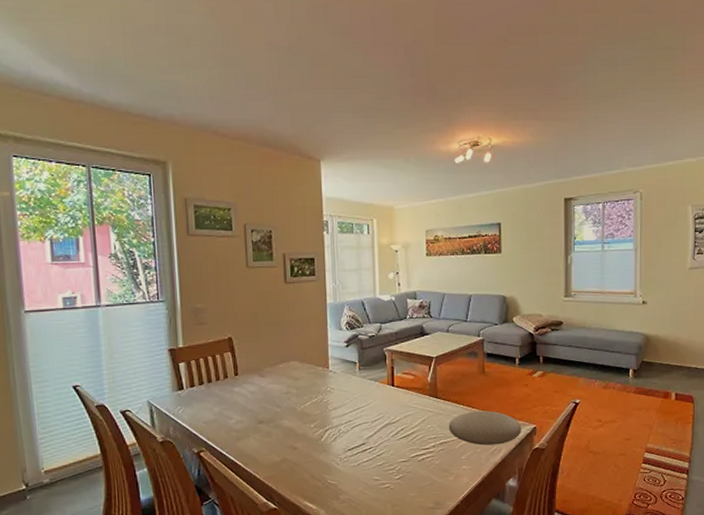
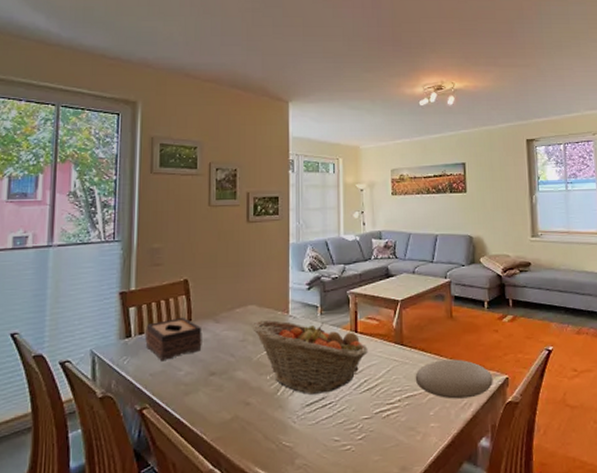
tissue box: none [196,371,250,410] -> present [145,317,202,360]
fruit basket: none [294,374,404,441] -> present [251,319,368,395]

